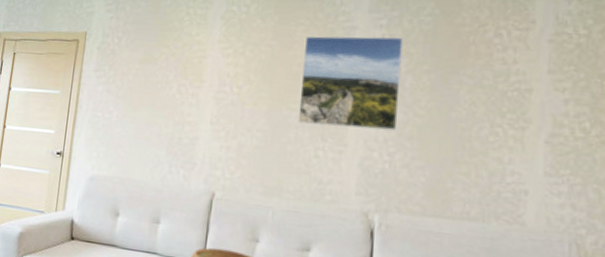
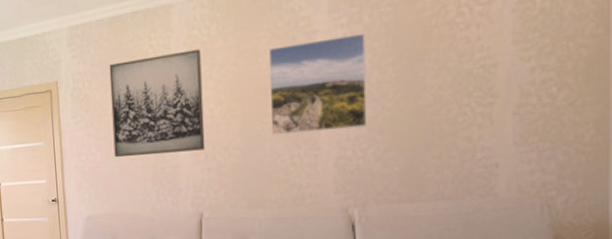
wall art: none [132,24,237,127] -> present [109,49,205,158]

